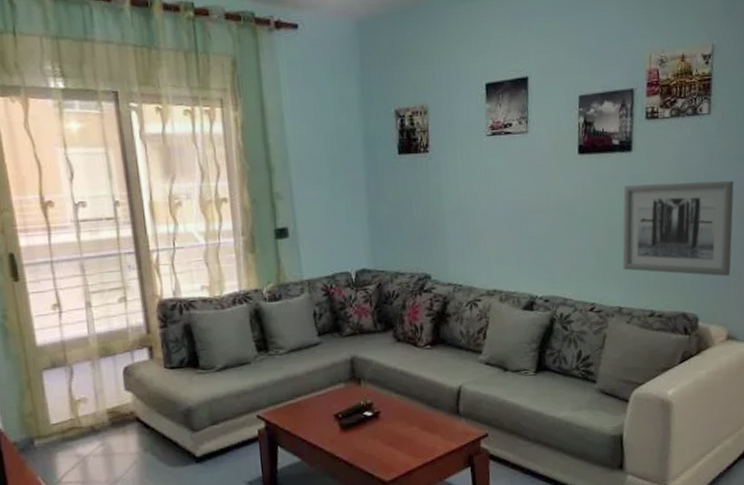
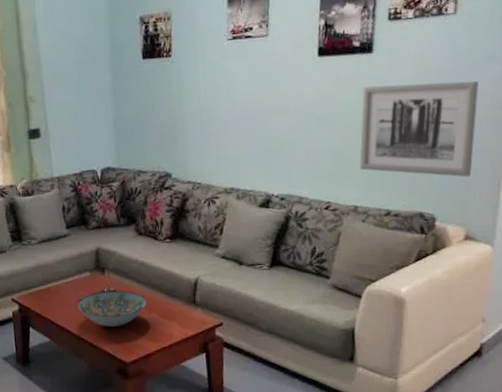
decorative bowl: none [330,402,408,443] -> present [77,290,148,327]

